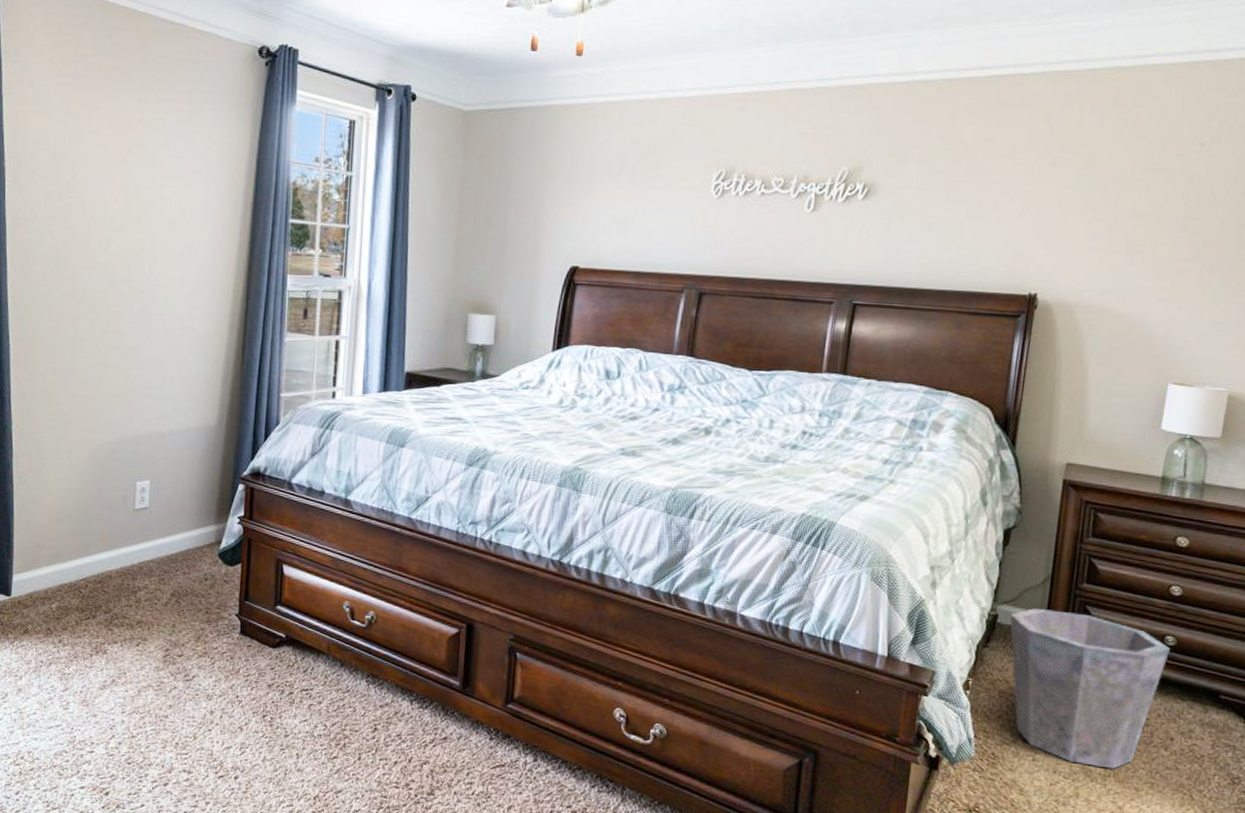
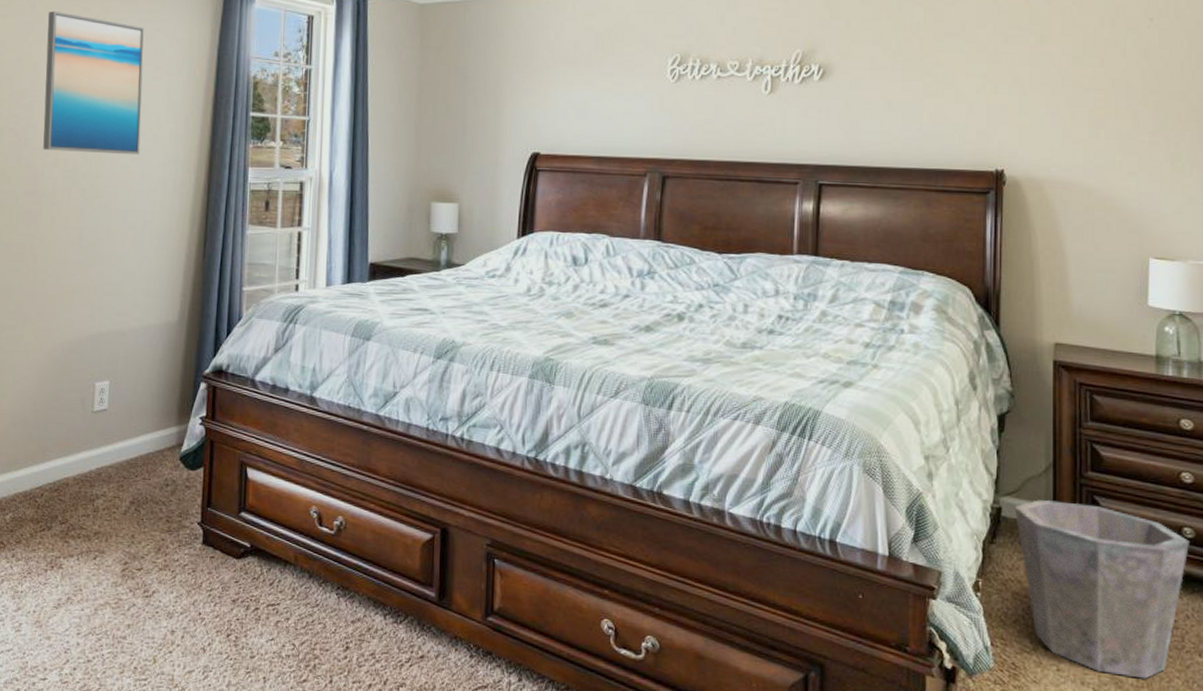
wall art: none [81,109,182,260] -> present [43,10,144,155]

